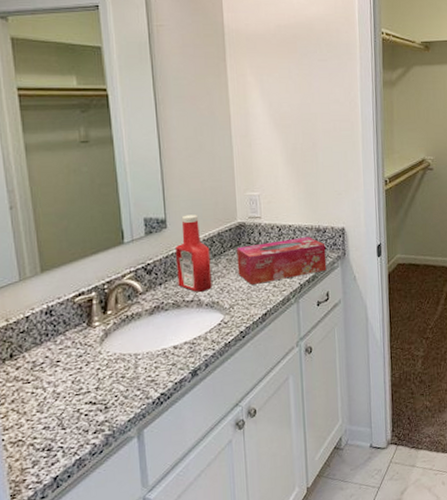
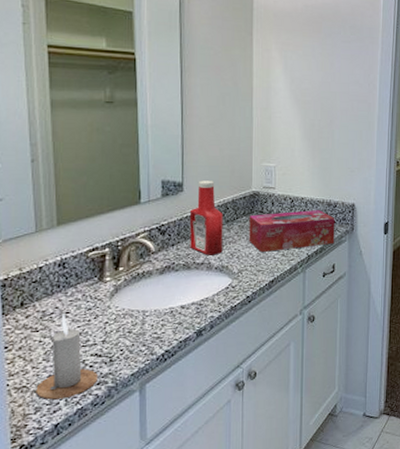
candle: none [32,363,94,453] -> present [36,314,98,400]

